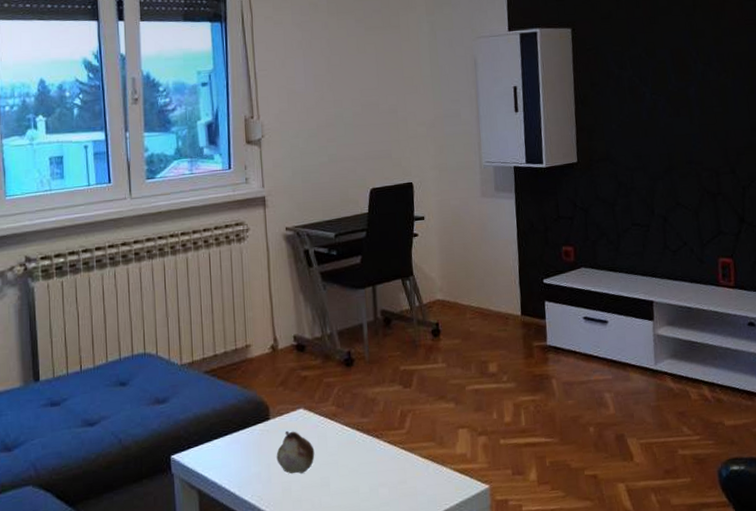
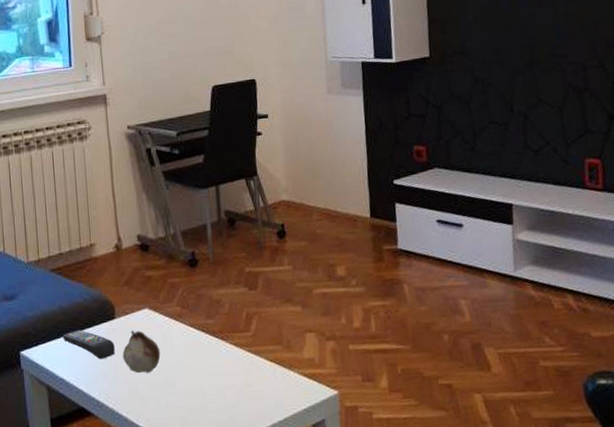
remote control: none [215,431,269,461] -> present [63,329,115,360]

